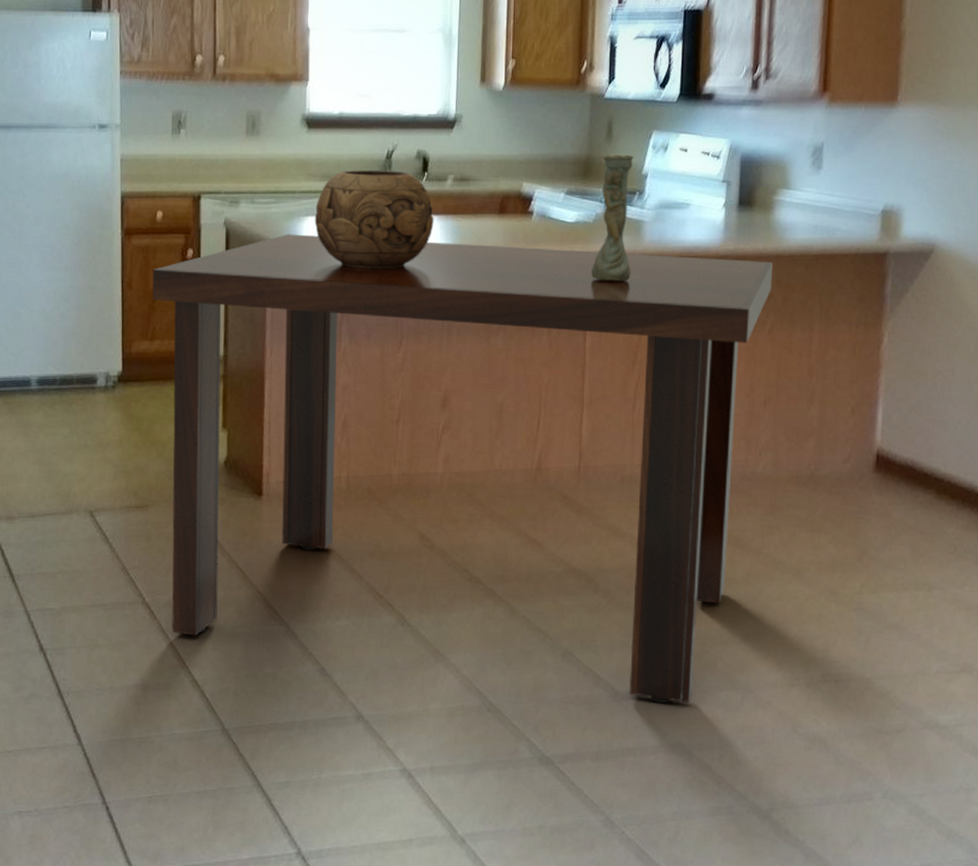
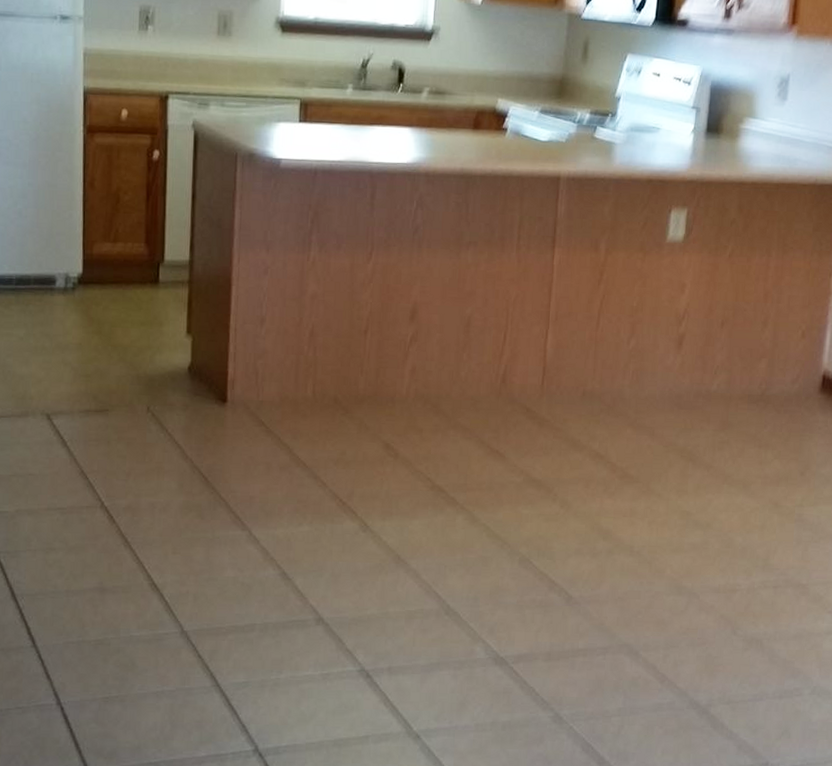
dining table: present [152,234,773,703] -> none [116,139,736,607]
decorative bowl: present [314,170,434,269] -> none [286,77,408,180]
vase: present [591,155,634,282] -> none [562,75,608,202]

